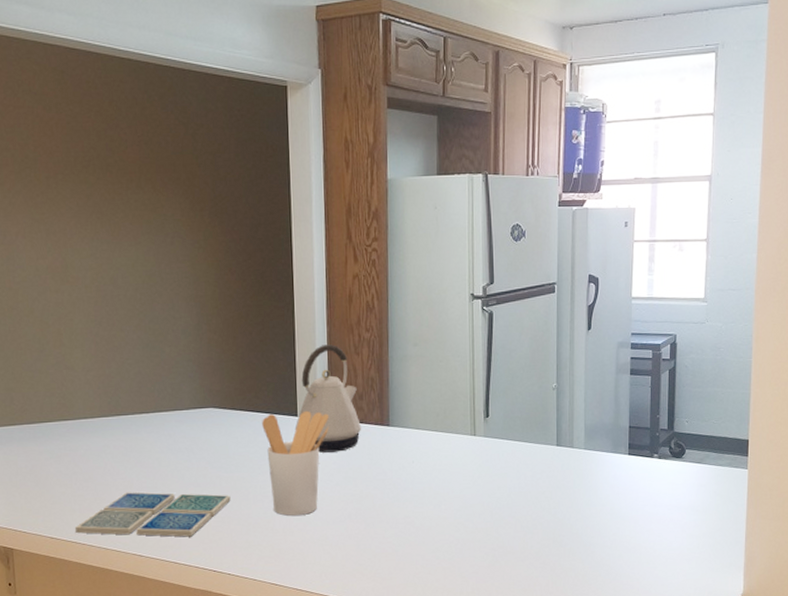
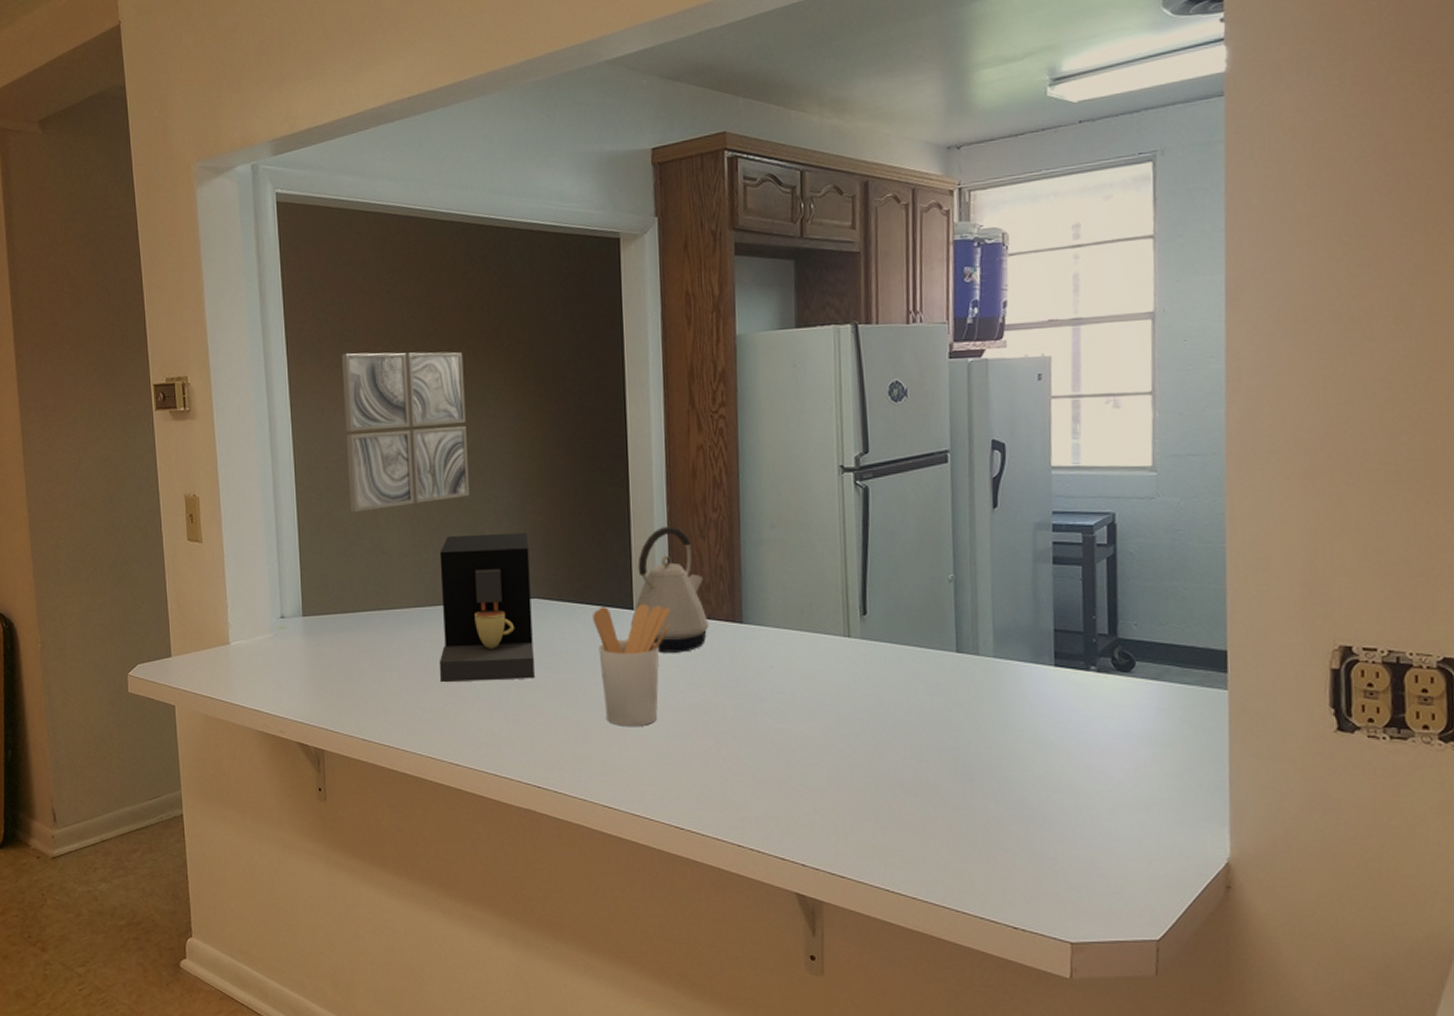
wall art: none [22,180,149,330] -> present [341,352,469,512]
drink coaster: present [75,492,231,537] -> none [389,692,558,746]
coffee maker: none [121,349,210,485] -> present [439,532,535,683]

